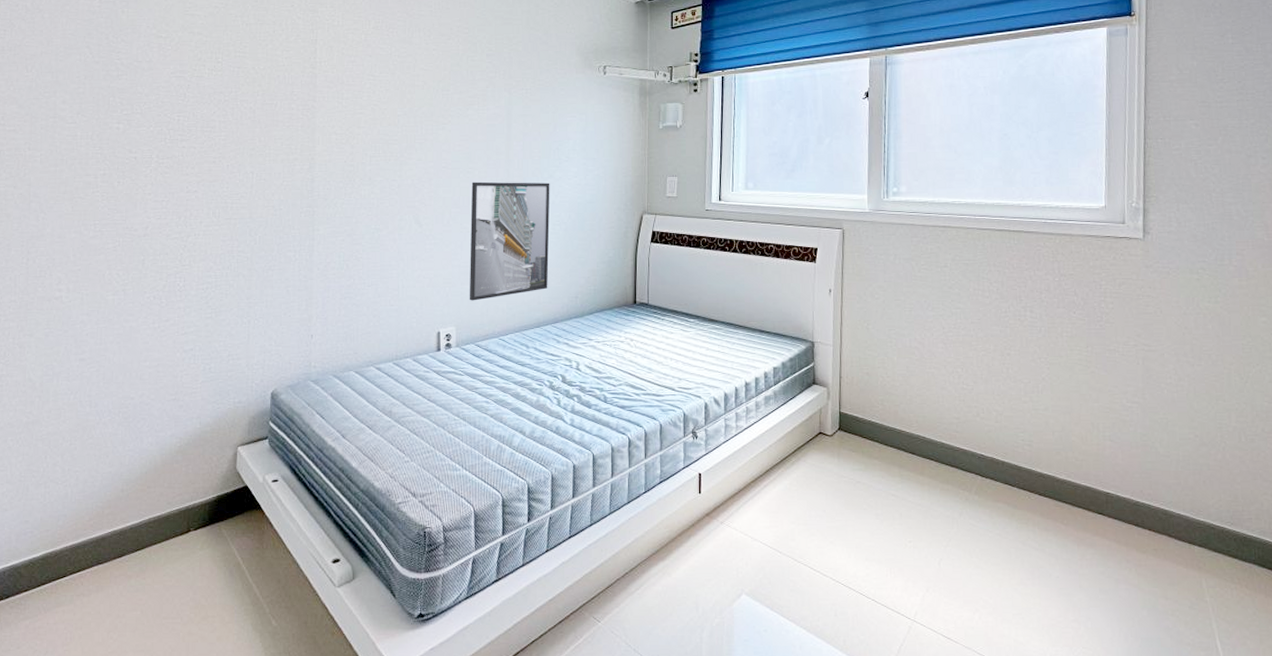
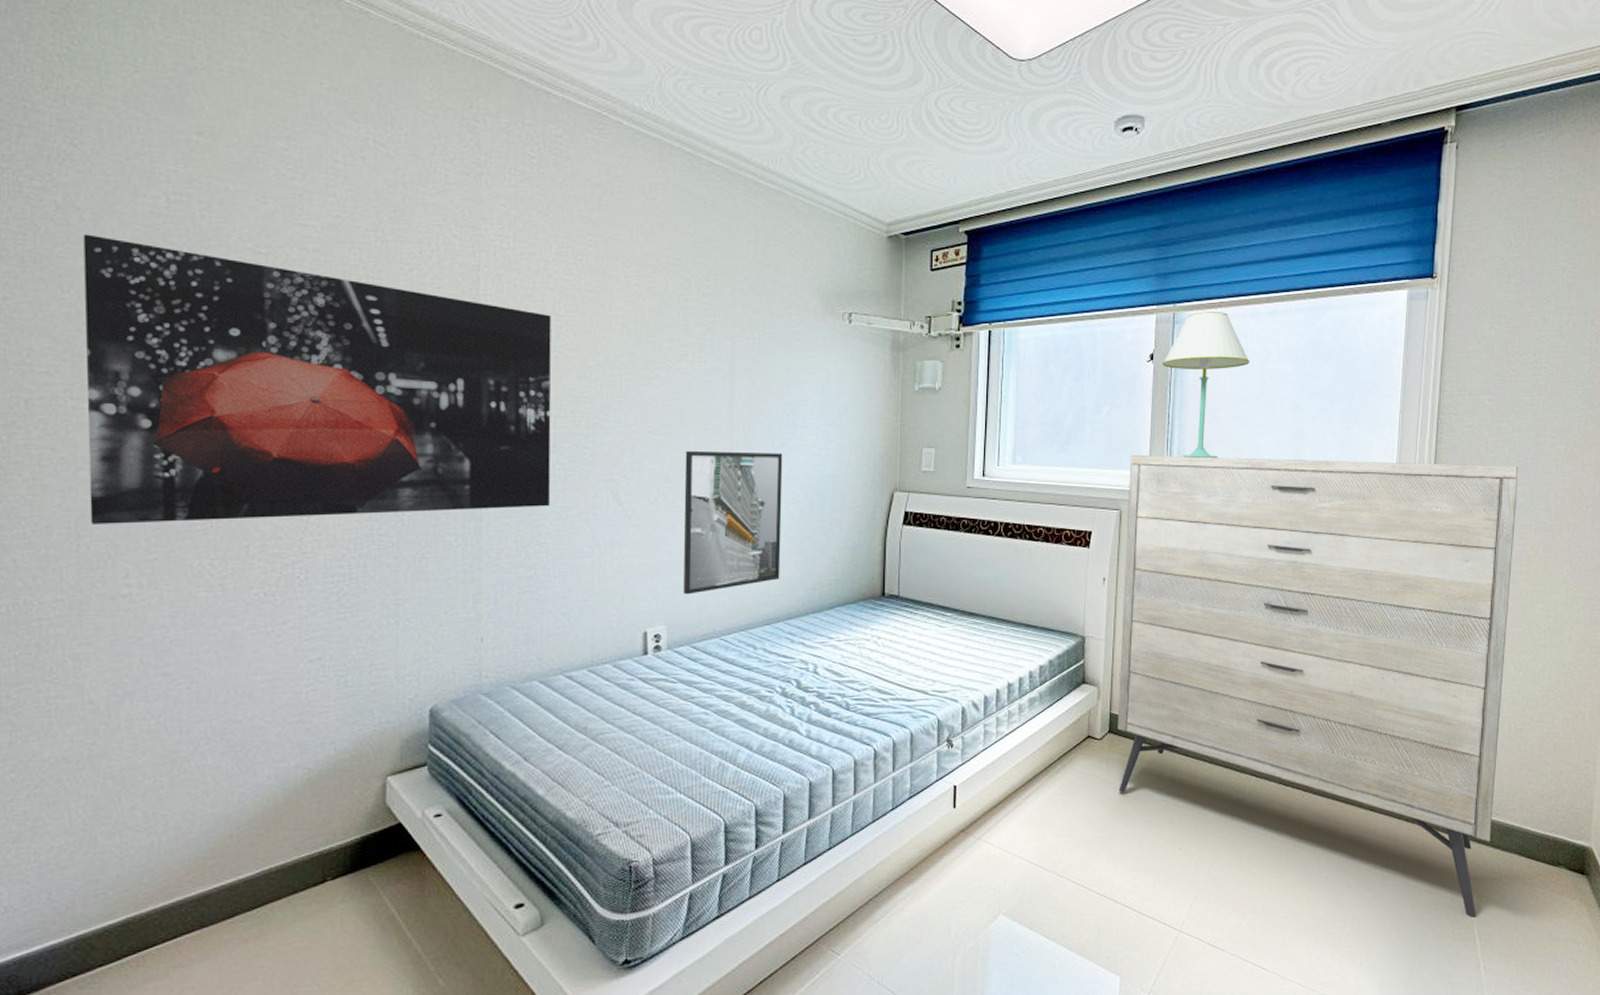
wall art: none [37,28,369,243] -> present [83,234,552,524]
dresser: none [846,180,1231,628] -> present [1117,454,1518,919]
table lamp: none [877,54,958,183] -> present [1162,312,1250,459]

